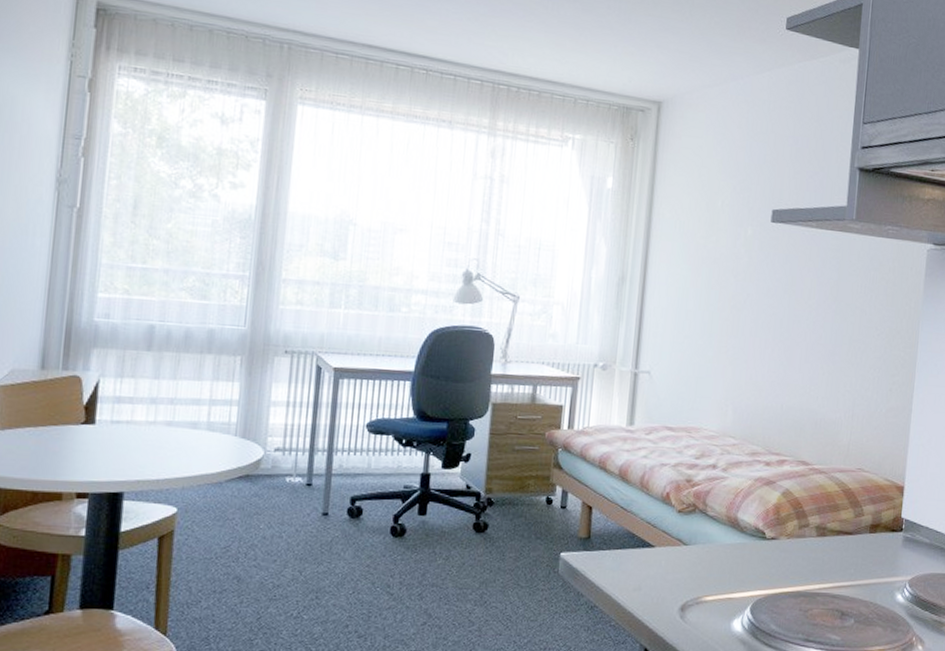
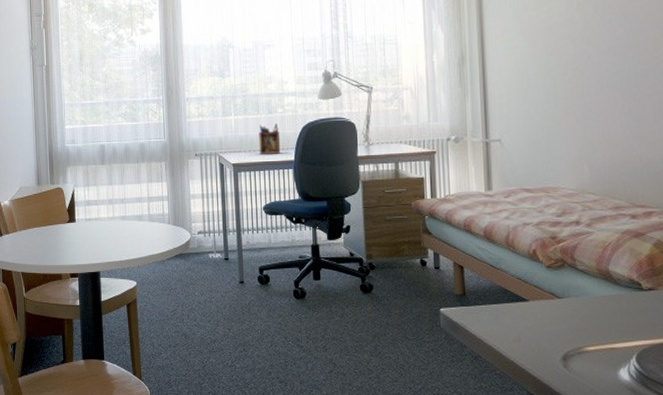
desk organizer: none [371,323,401,362] -> present [259,124,281,154]

